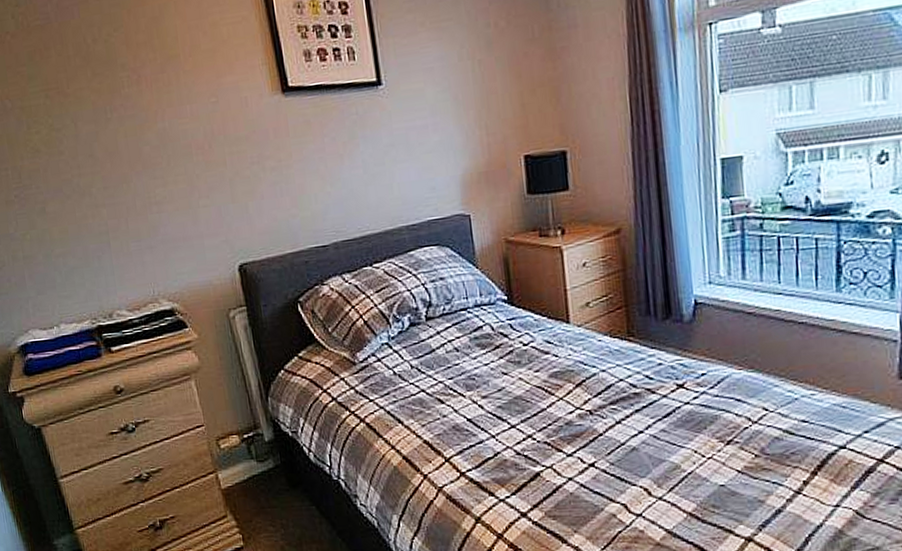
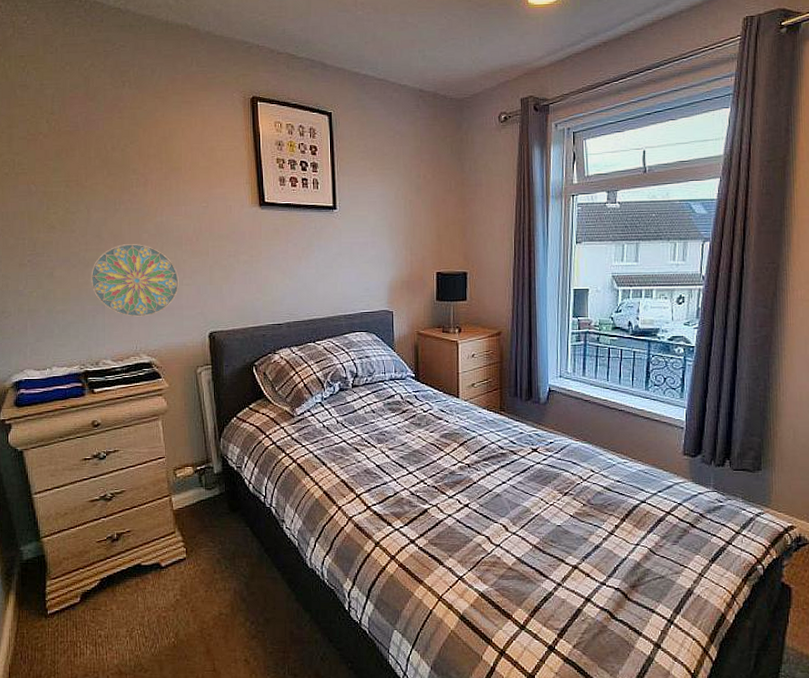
decorative plate: none [88,160,195,254] -> present [91,243,179,317]

